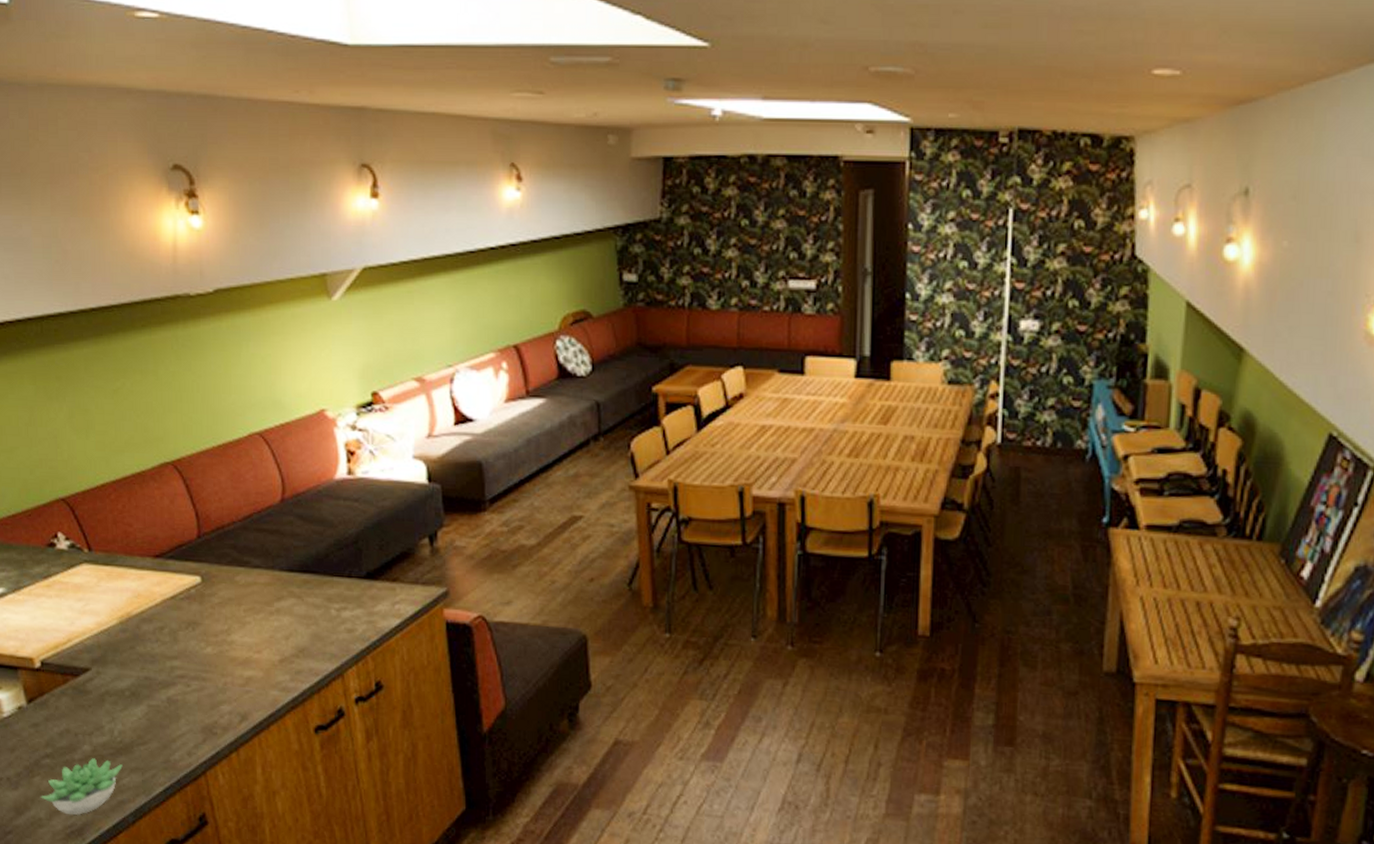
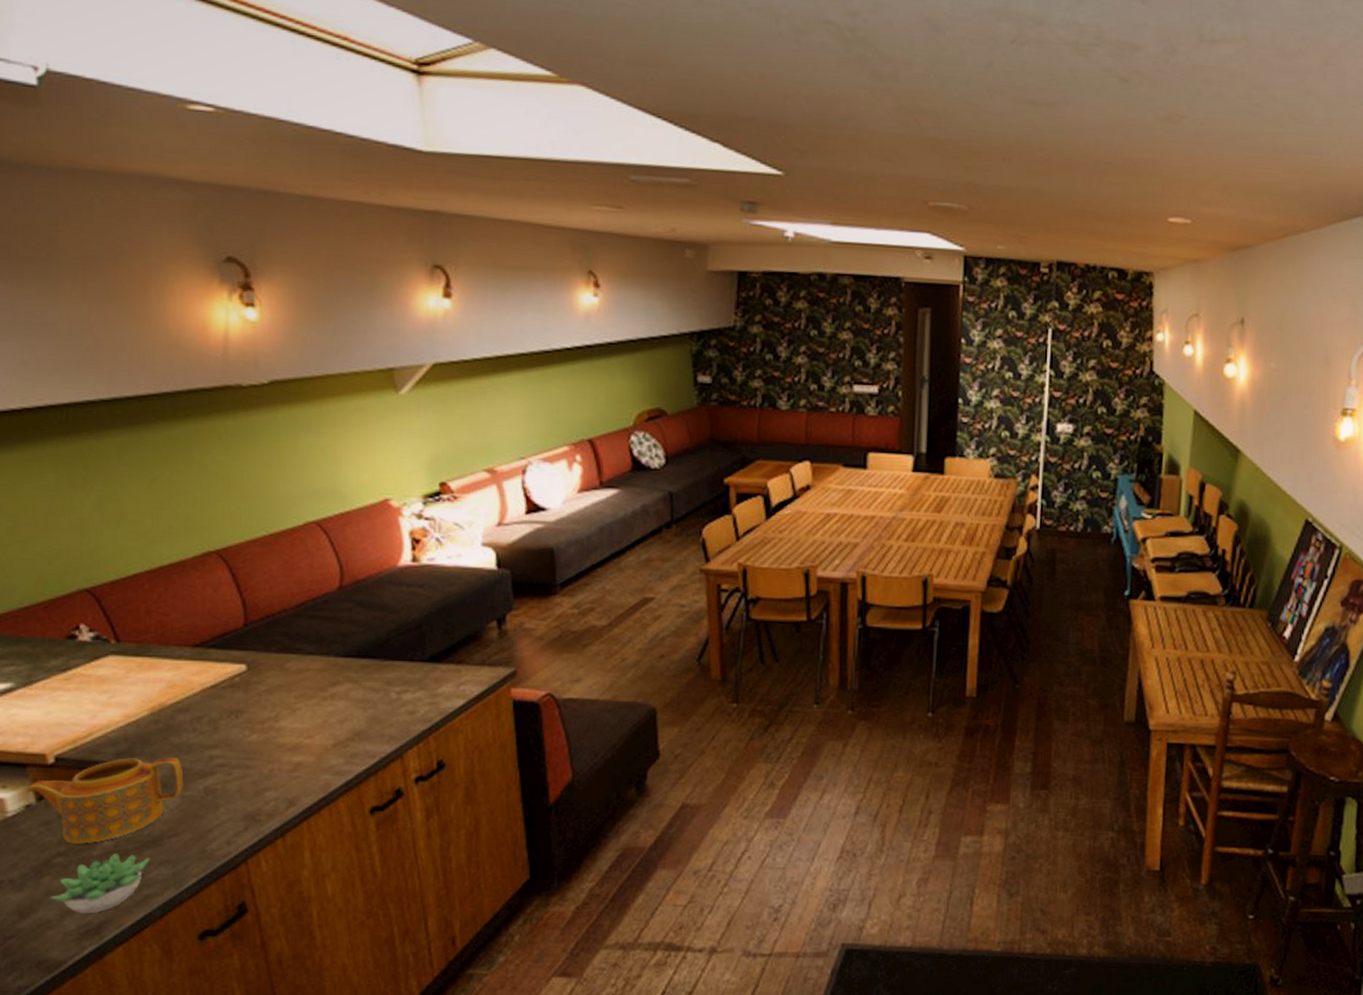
teapot: none [17,665,150,747] -> present [24,756,184,844]

